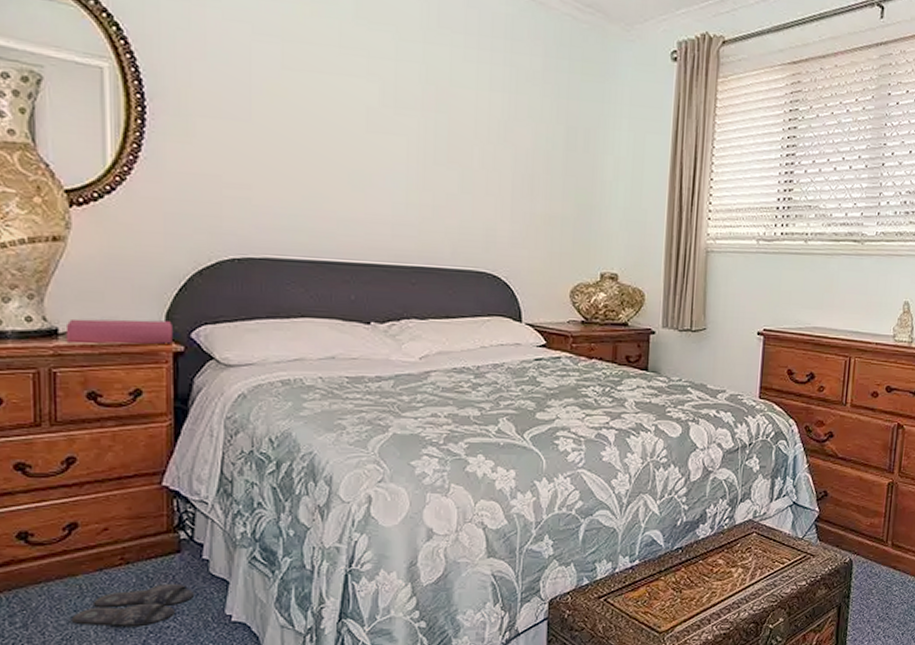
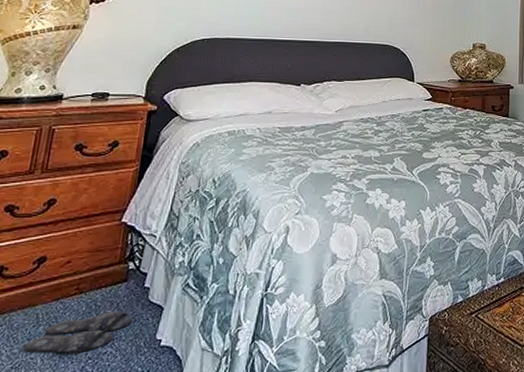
book: present [65,318,173,344] -> none [67,86,151,106]

